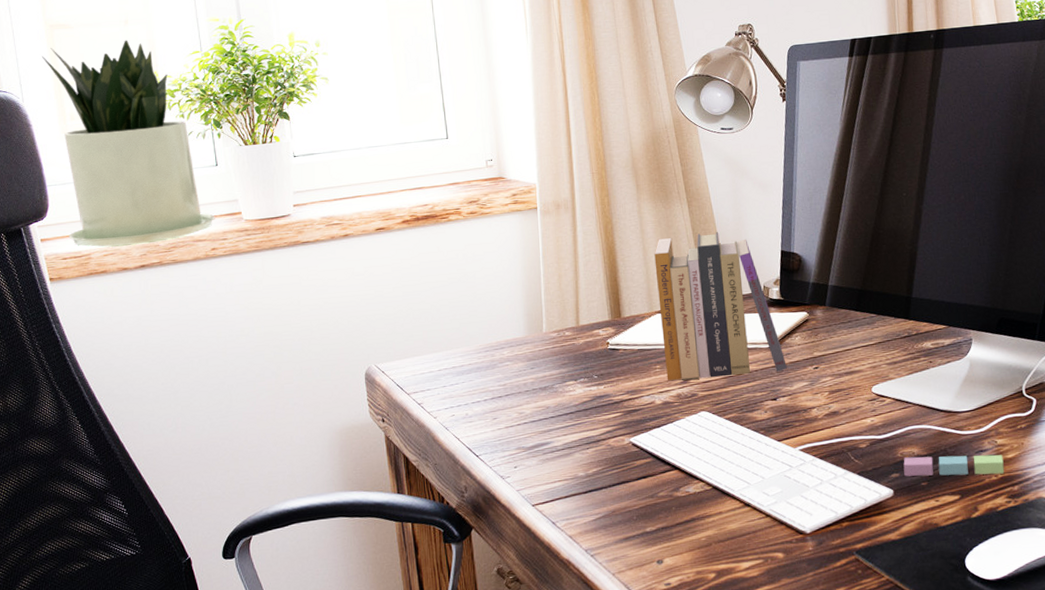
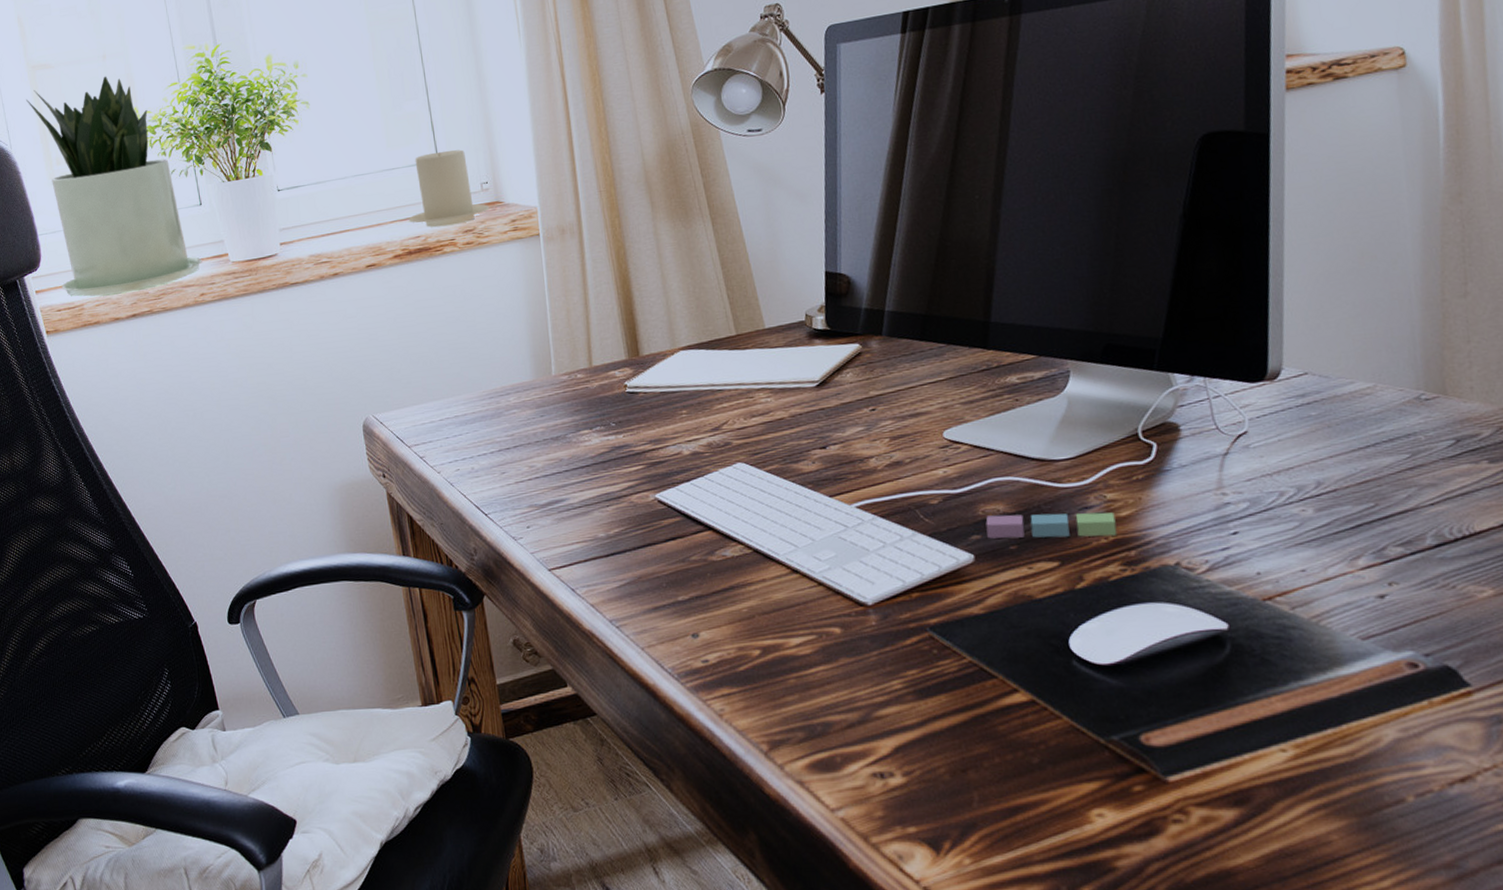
candle: none [417,129,493,197] -> present [408,149,490,227]
books: present [654,232,787,380] -> none [674,252,837,427]

